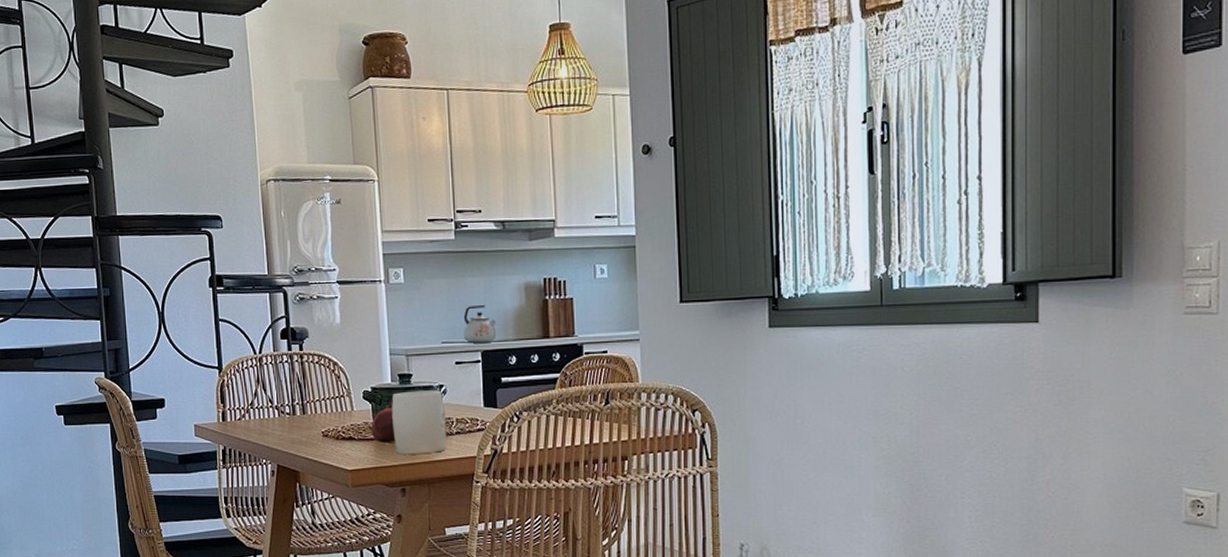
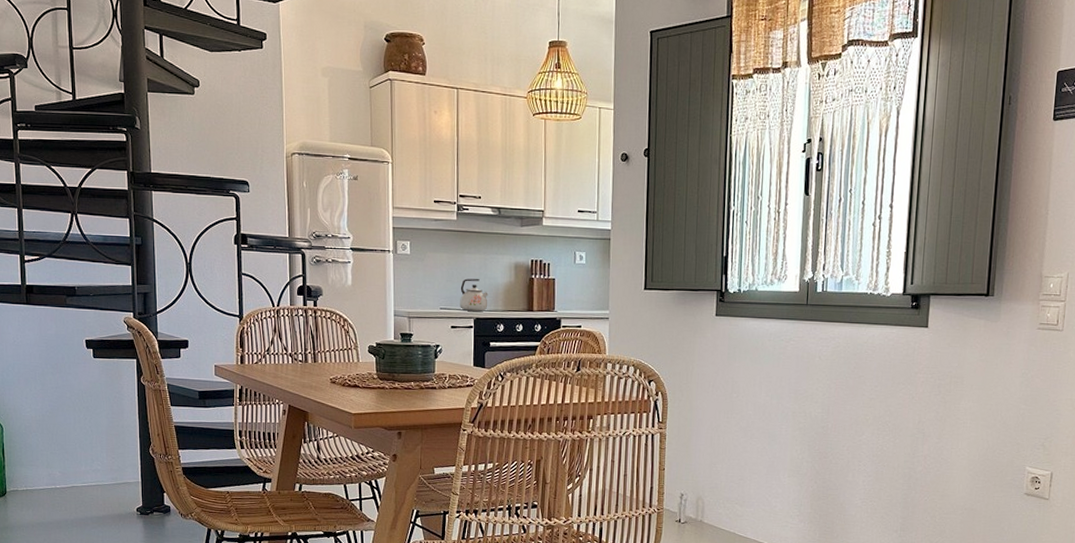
fruit: present [371,400,396,444] -> none [374,355,395,394]
mug: present [391,390,447,455] -> none [393,348,440,404]

